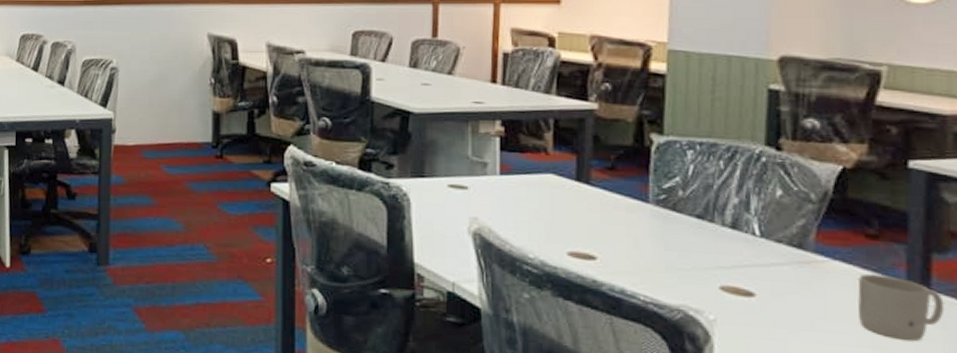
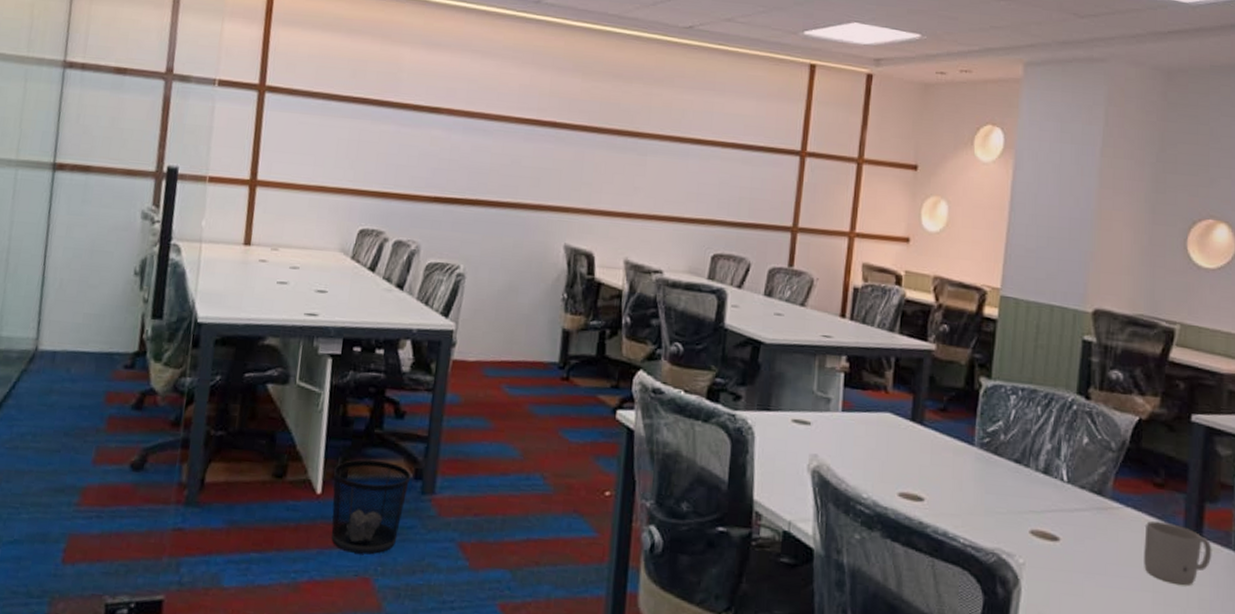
waste bin: none [18,236,87,319] -> present [331,459,411,555]

